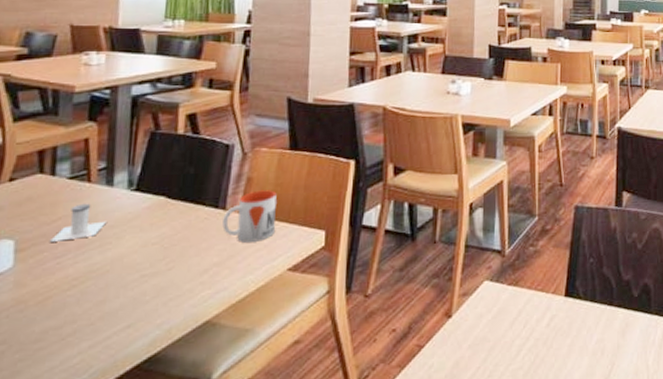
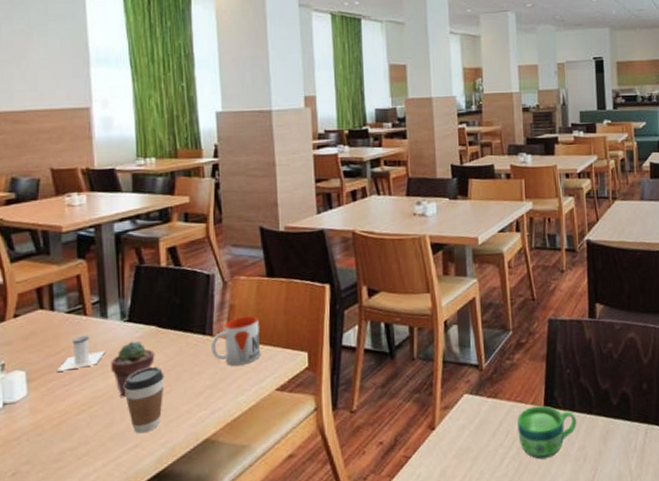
potted succulent: none [110,212,161,272] -> present [111,341,155,397]
coffee cup: none [123,241,169,313] -> present [125,367,164,434]
cup: none [537,295,597,352] -> present [517,405,577,460]

